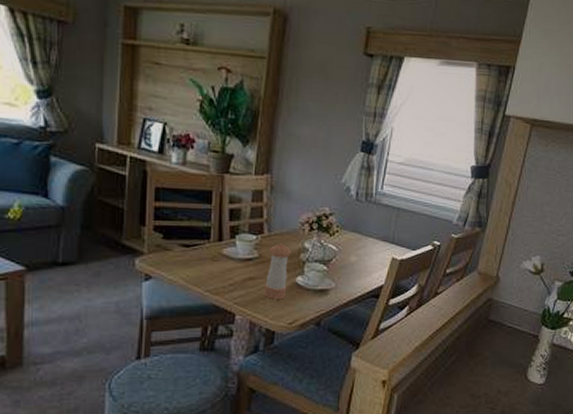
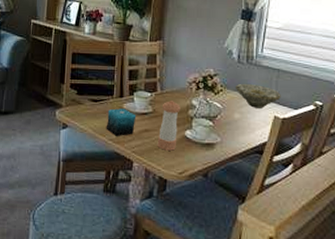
candle: none [201,254,239,286] -> present [106,108,137,136]
bowl: none [353,223,400,250] -> present [236,83,281,108]

